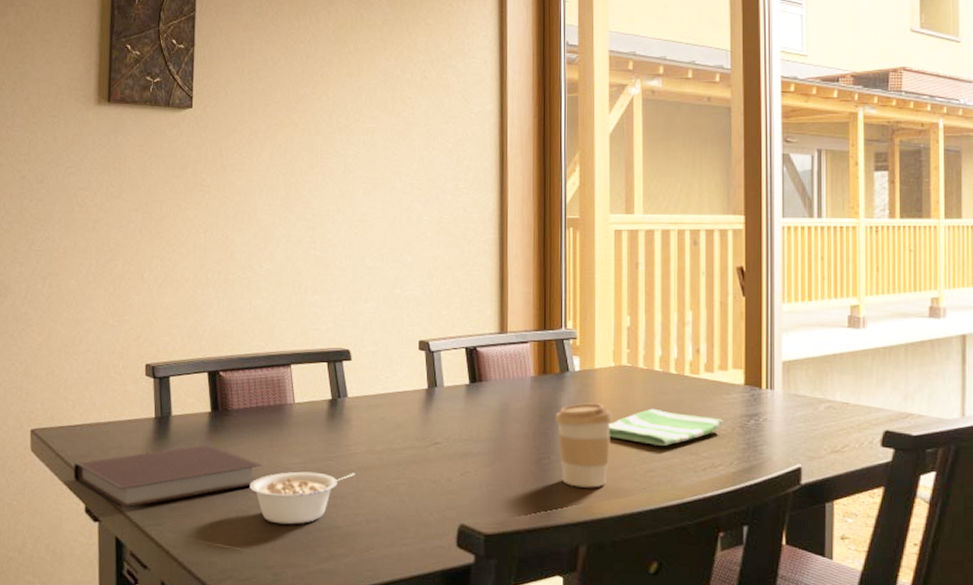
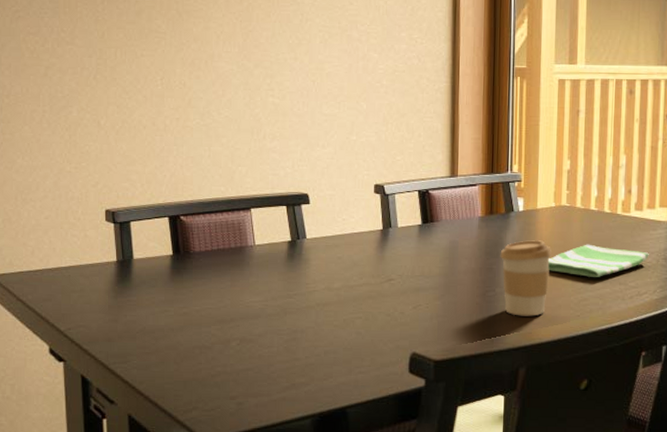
notebook: present [73,444,262,509] -> none [36,285,224,348]
legume: present [250,471,356,525] -> none [213,309,315,358]

